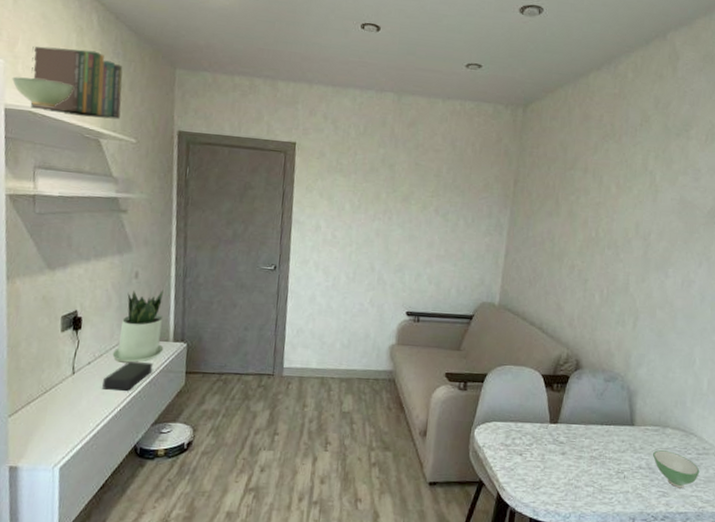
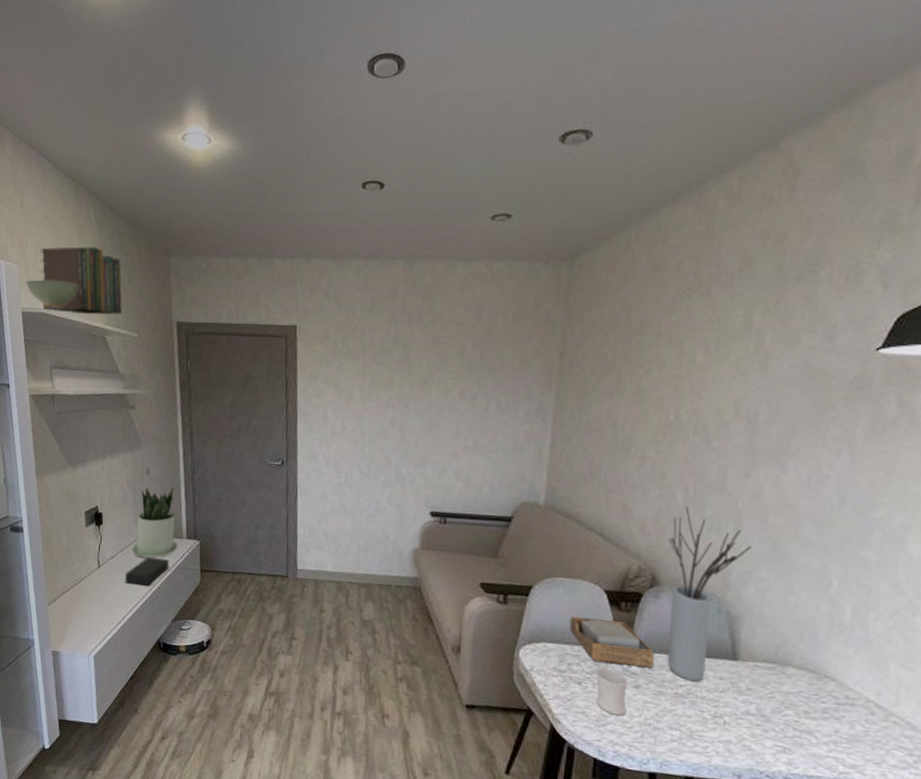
napkin holder: none [514,398,576,437] -> present [569,616,654,668]
mug: none [533,439,557,479] -> present [595,666,628,716]
vase: none [585,305,645,446] -> present [667,507,752,682]
bowl: present [653,450,700,488] -> none [767,693,840,746]

